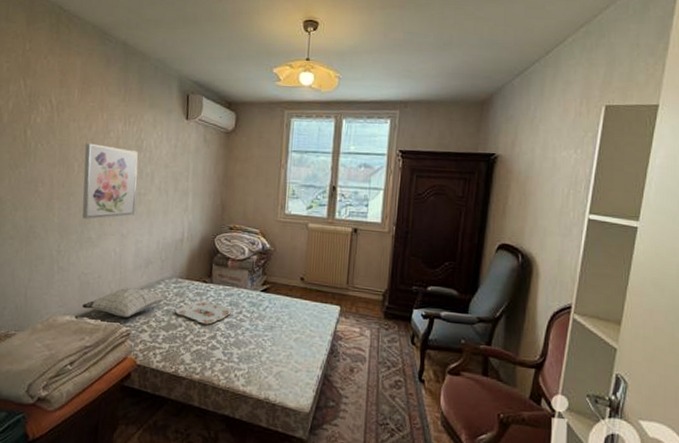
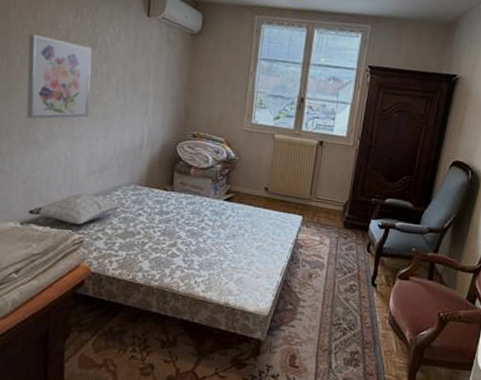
serving tray: present [175,300,233,325] -> none [133,208,194,232]

